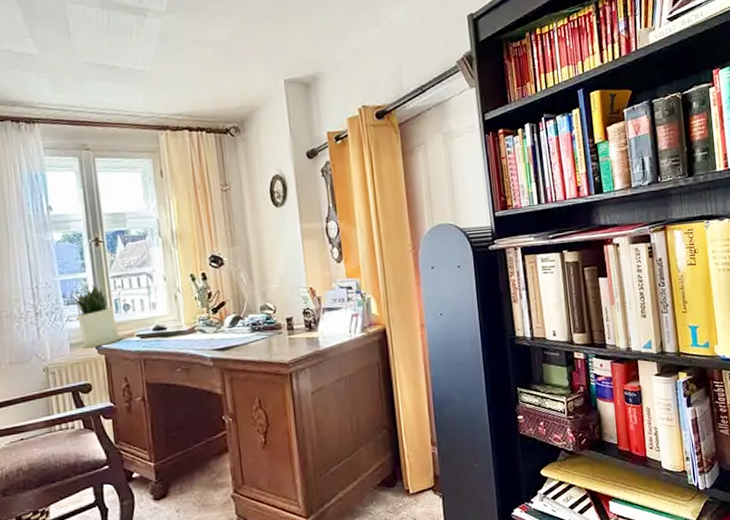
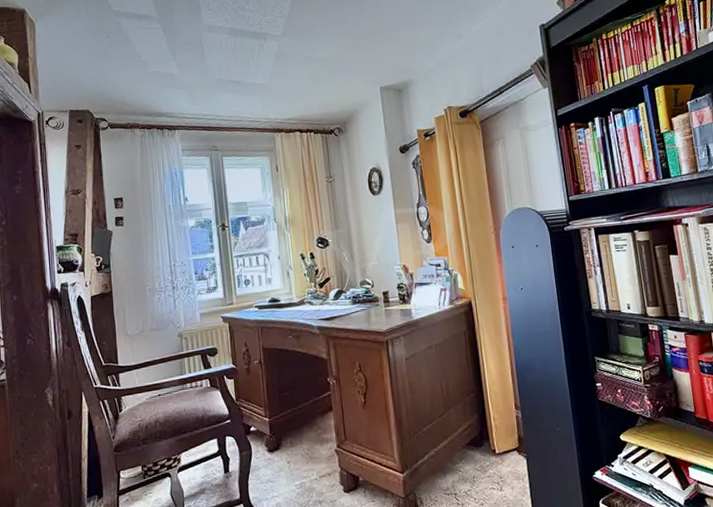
planter: present [70,285,123,349] -> none [201,264,244,318]

